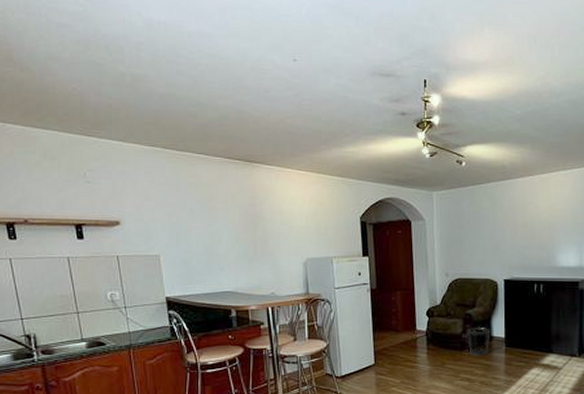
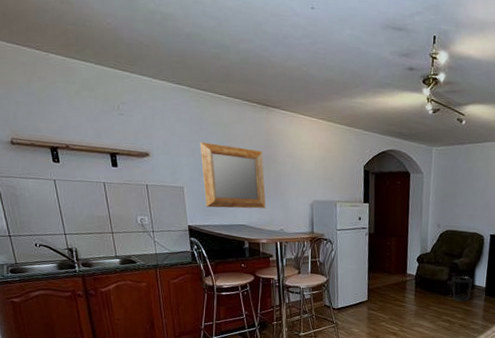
mirror: none [177,205,254,276] -> present [200,142,266,209]

